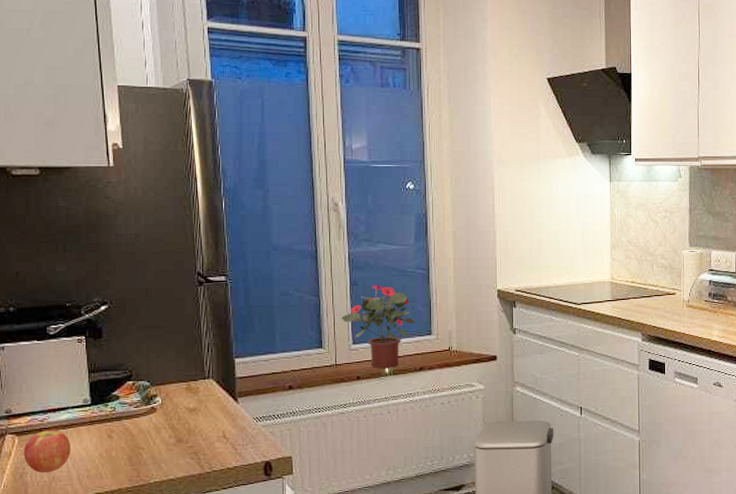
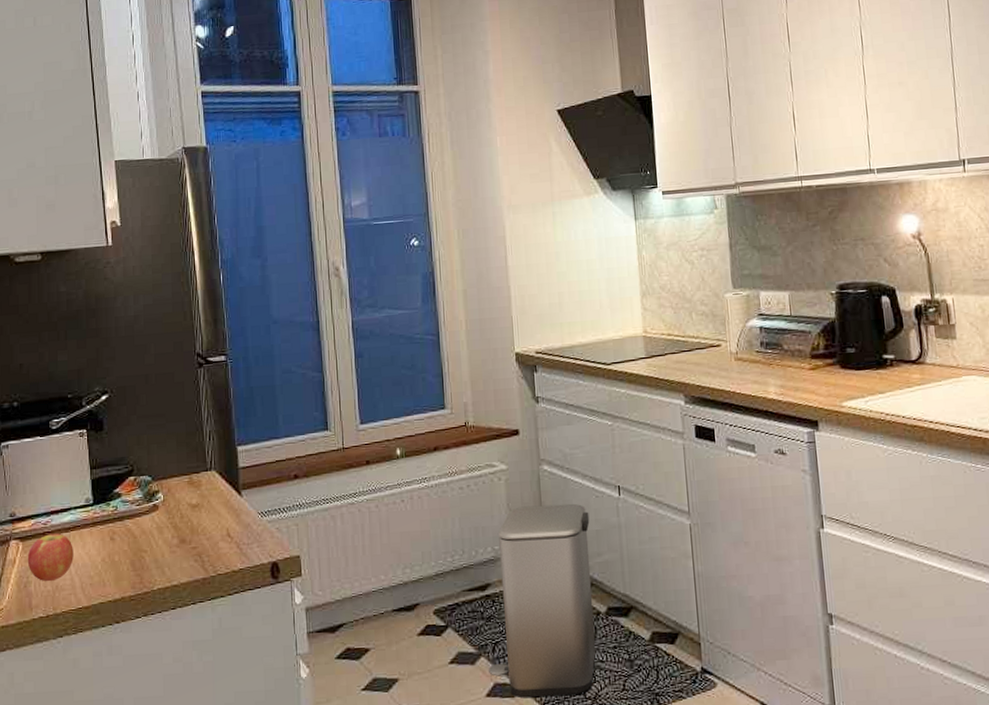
potted flower: present [341,284,416,368] -> none [346,355,428,450]

